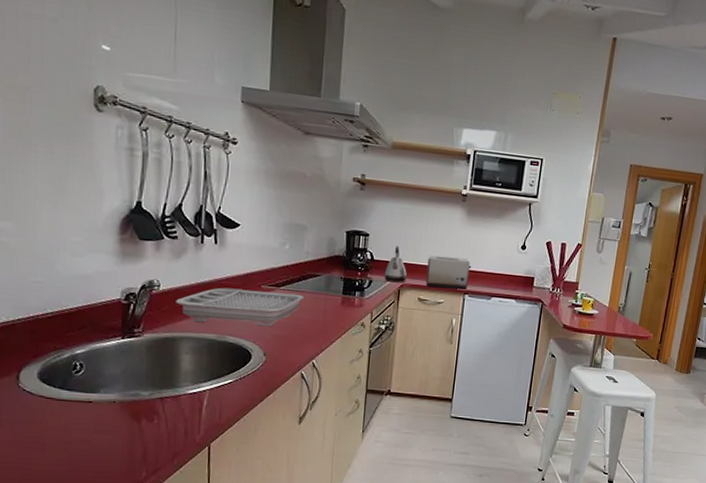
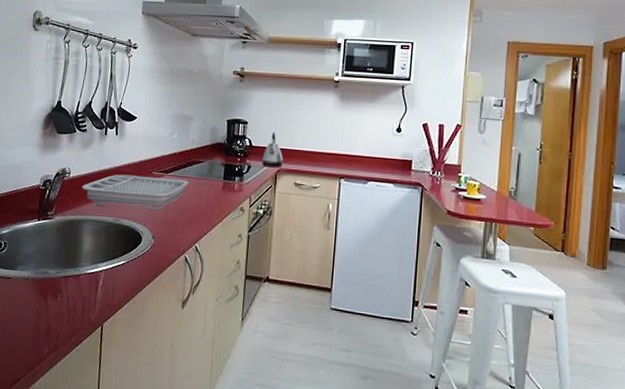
toaster: present [425,255,472,290] -> none [301,140,347,175]

